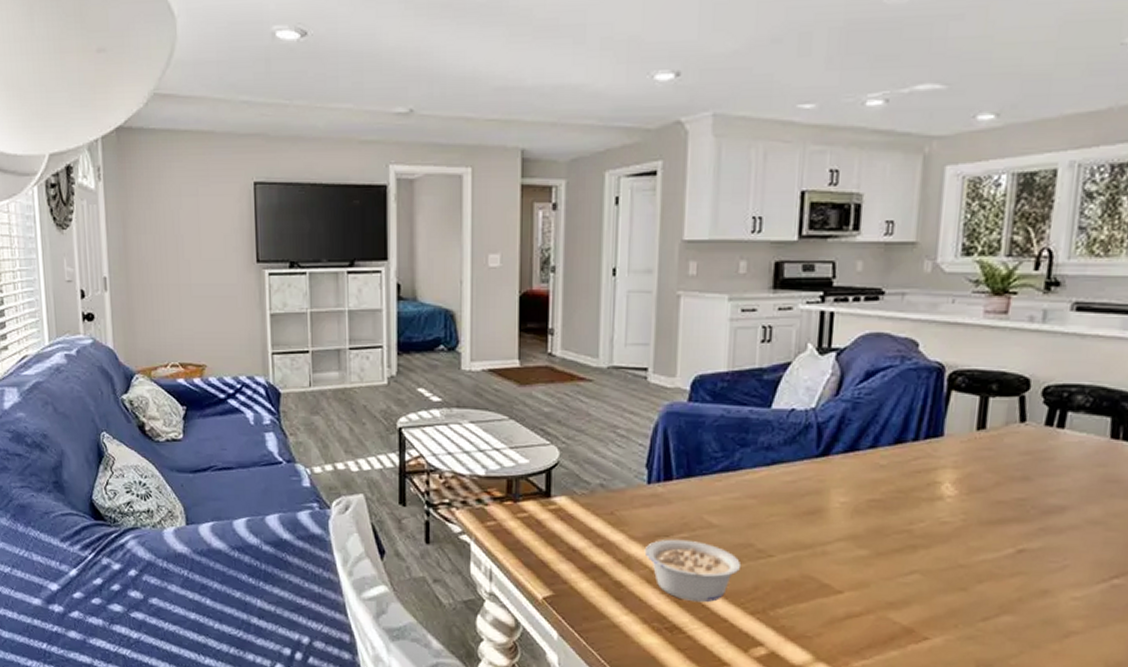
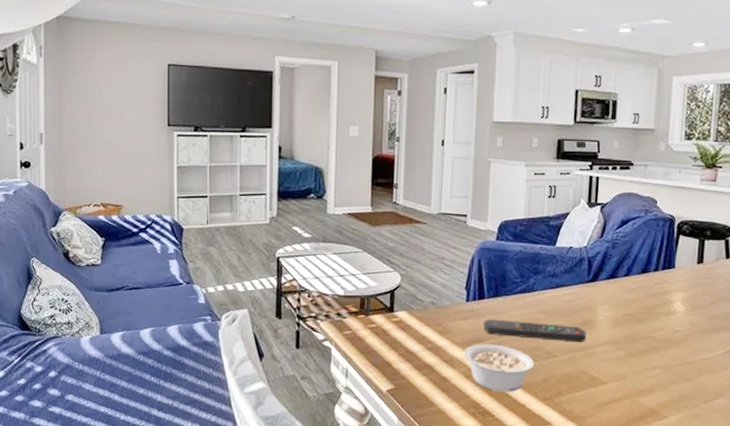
remote control: none [671,506,814,539] -> present [483,319,587,343]

